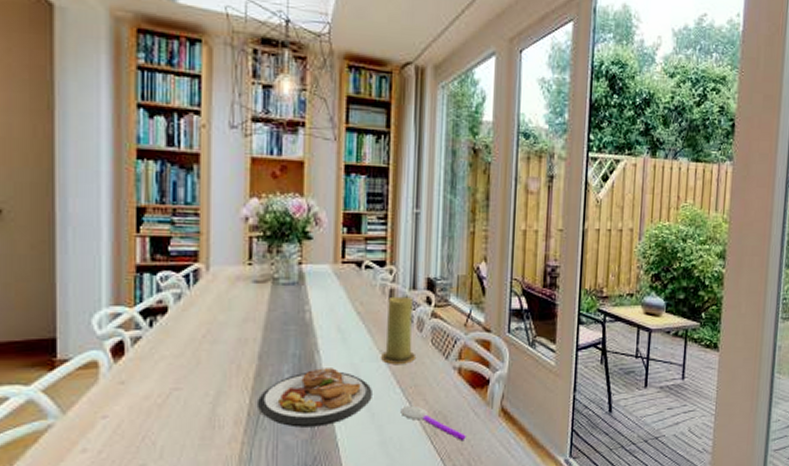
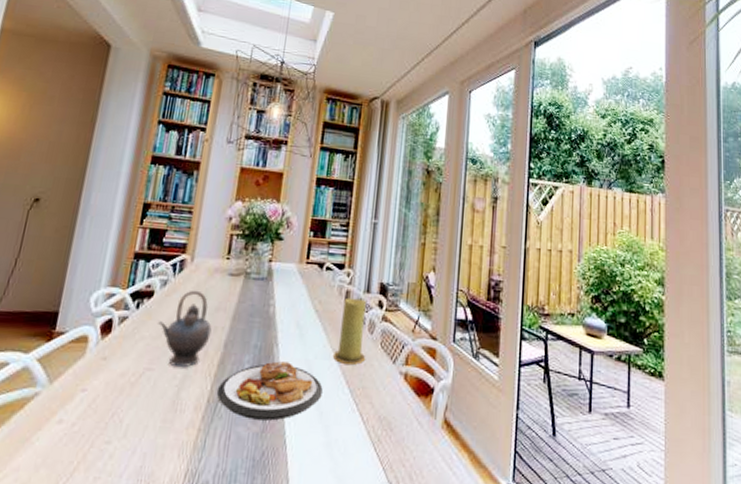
teapot: none [177,301,242,384] -> present [157,290,212,368]
spoon: present [400,405,466,440] -> none [347,407,409,450]

